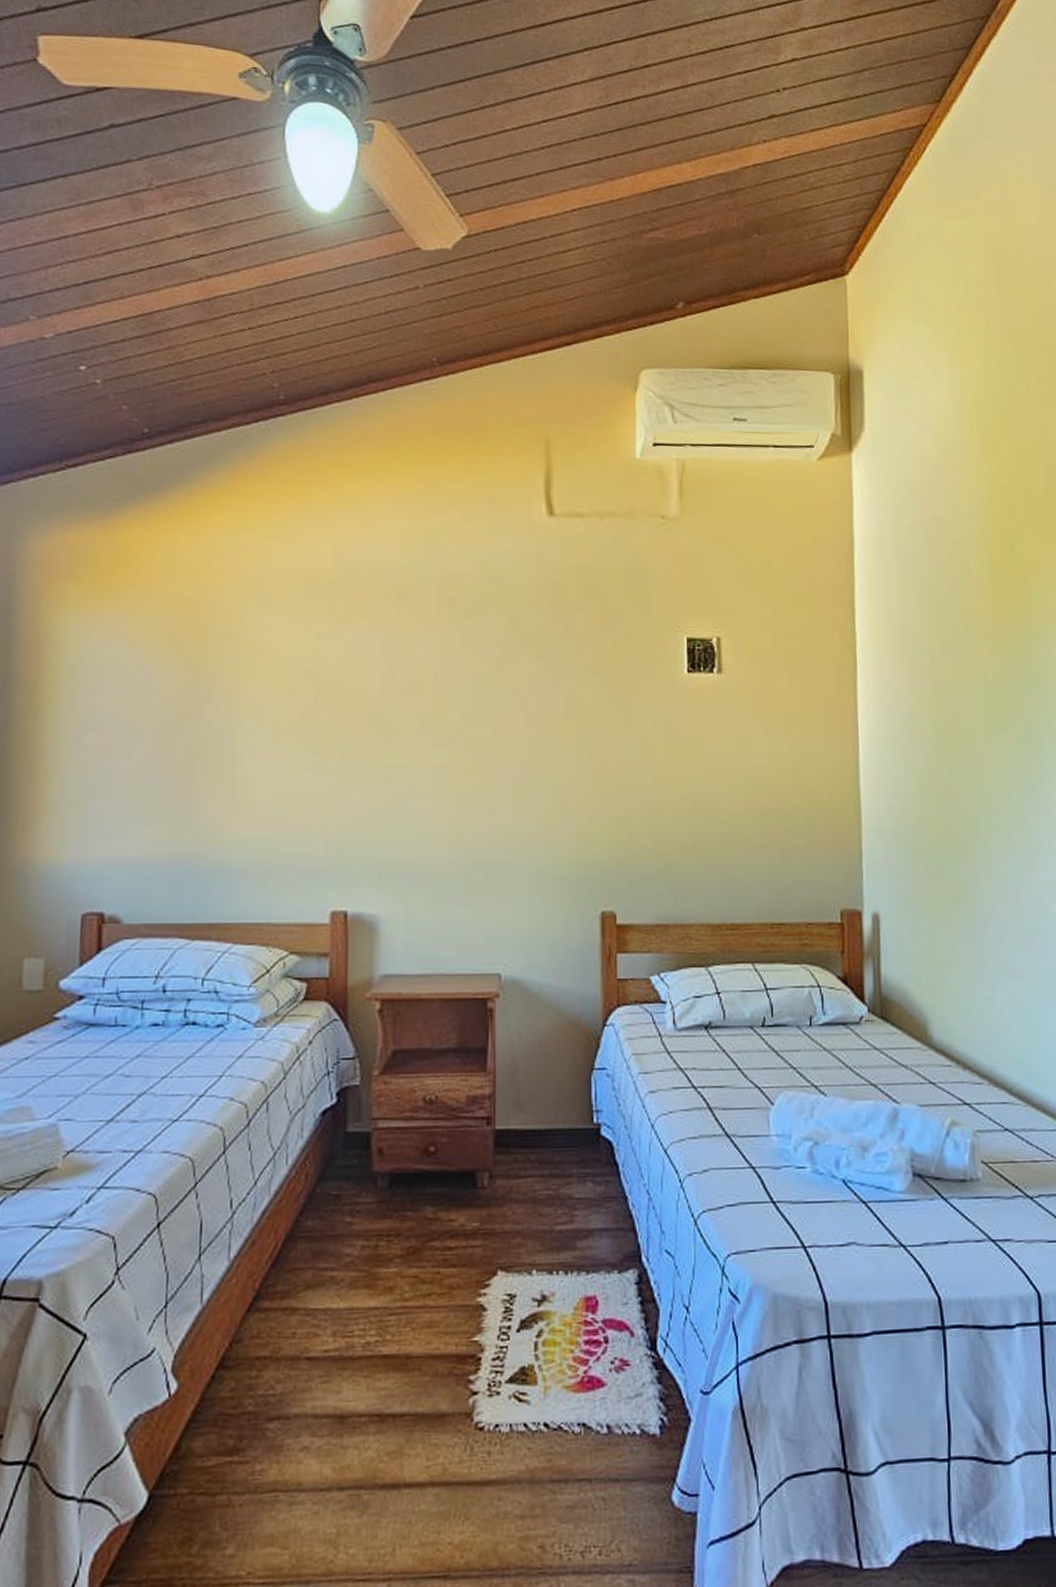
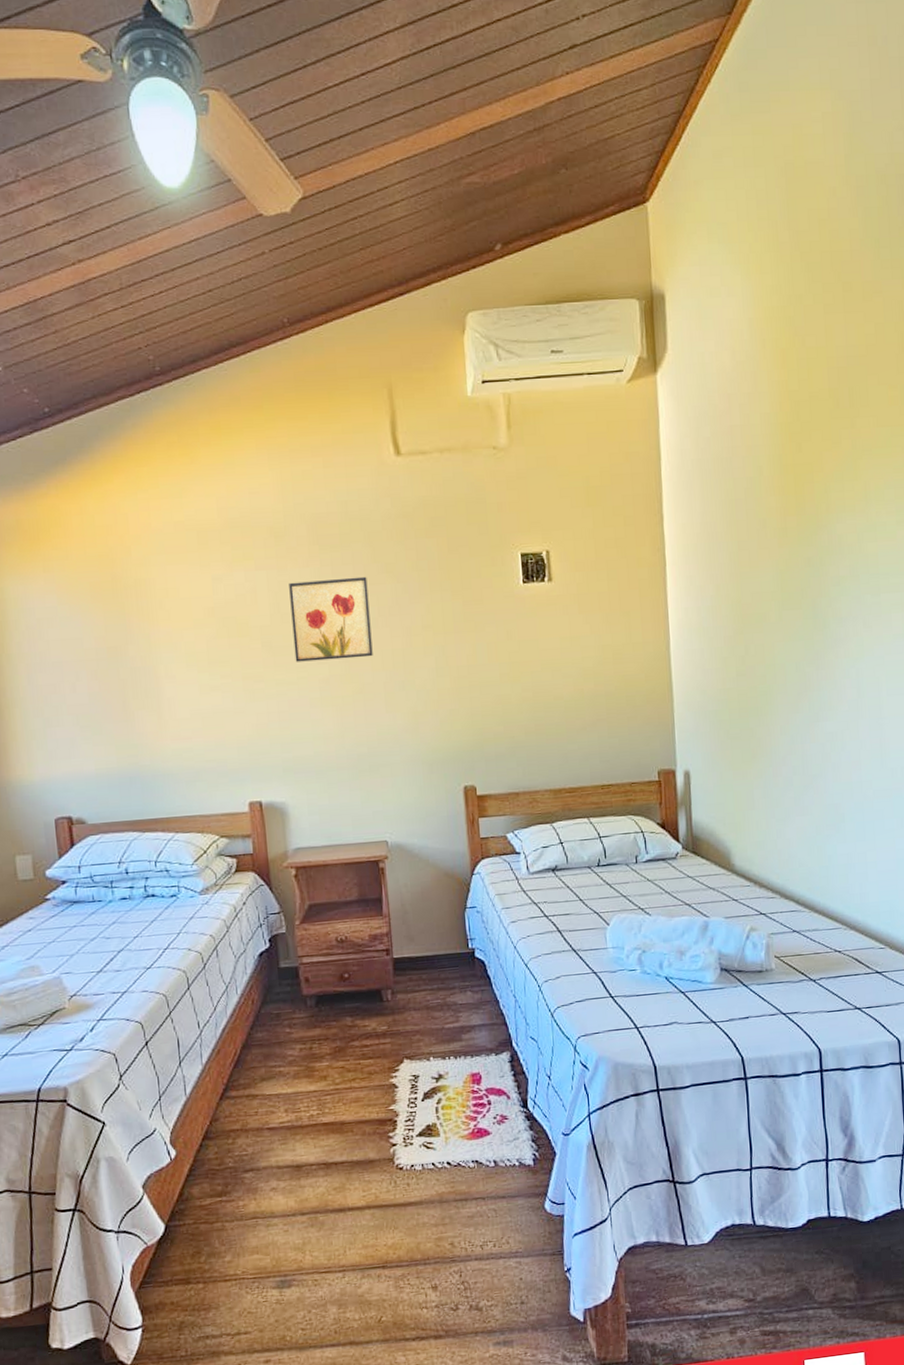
wall art: none [407,649,503,744] -> present [289,576,373,662]

